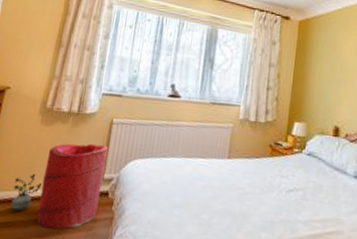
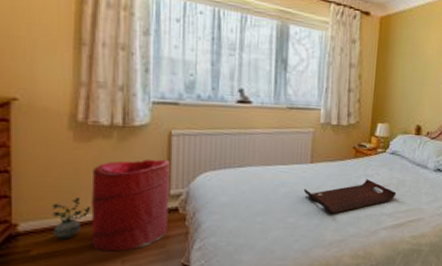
serving tray: none [219,180,313,215] -> present [303,179,397,214]

